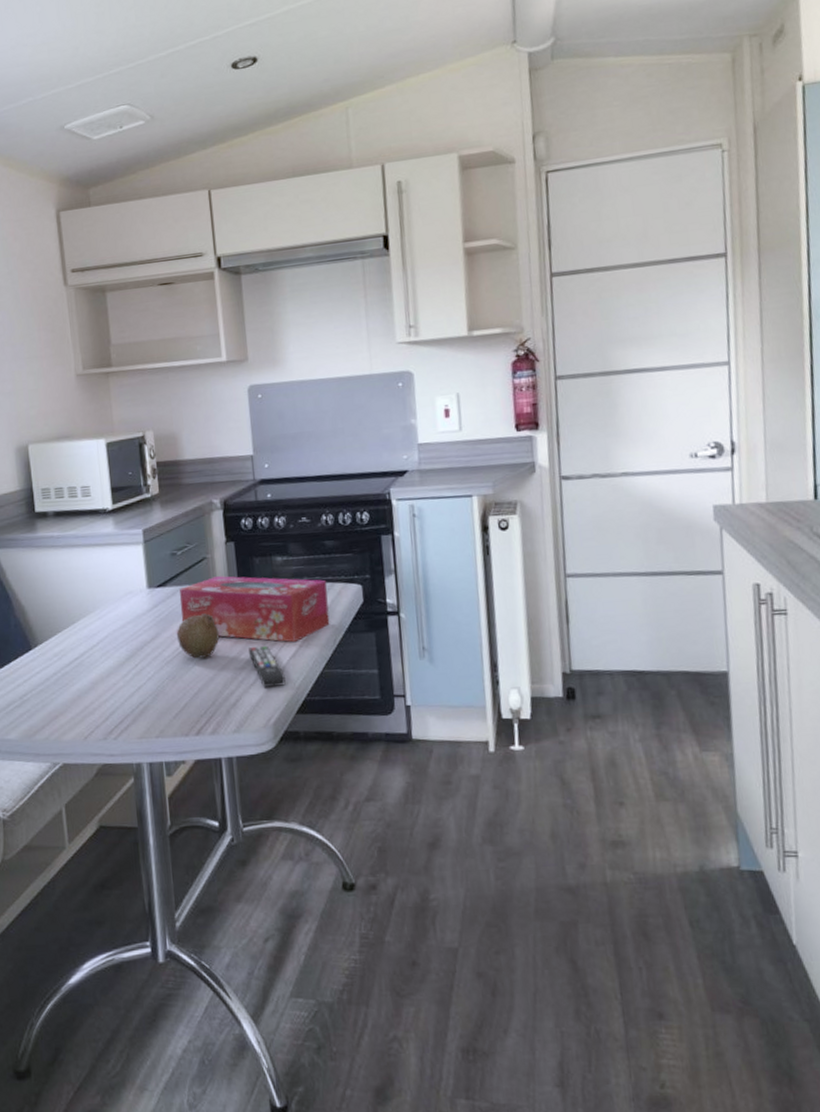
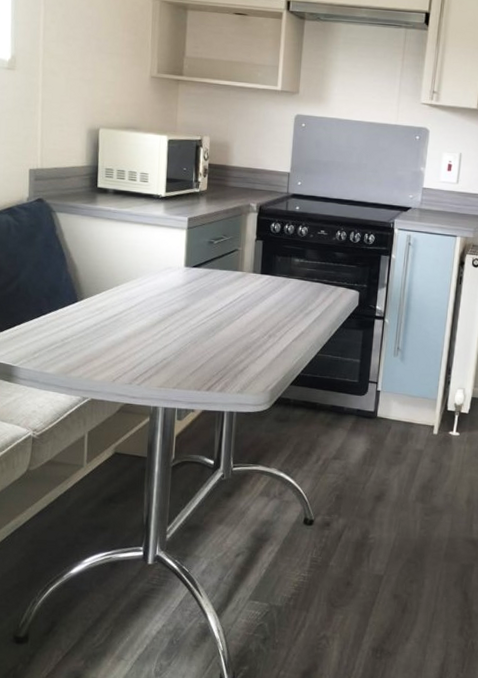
fruit: present [176,613,220,659] -> none [203,294,239,331]
tissue box: present [179,576,330,643] -> none [209,266,332,329]
remote control: present [249,646,286,687] -> none [260,328,286,362]

